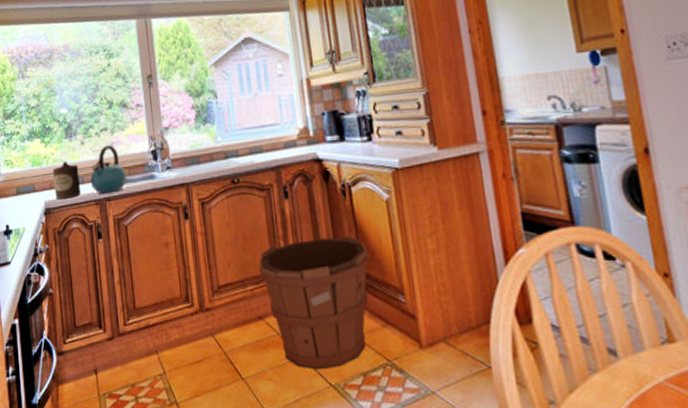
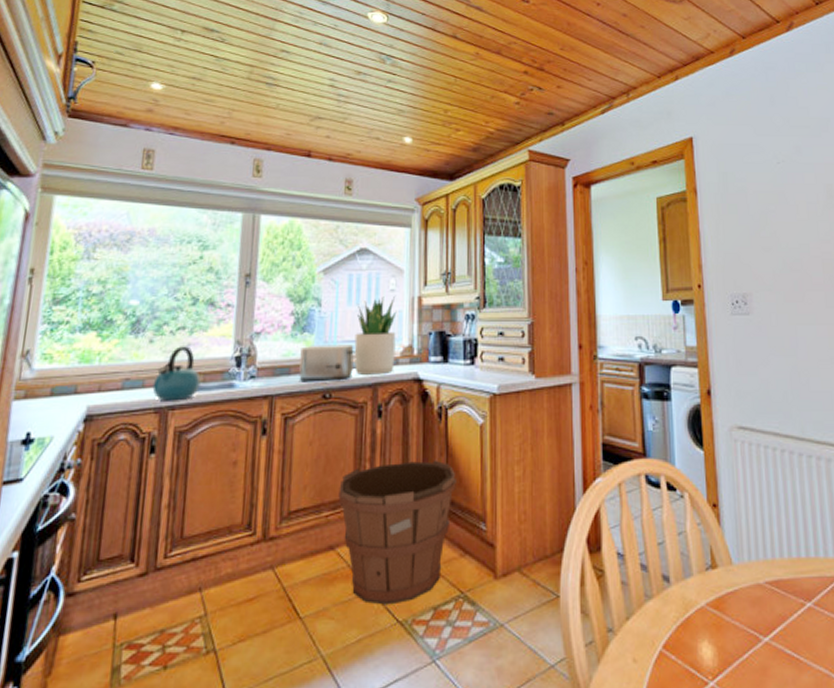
canister: present [52,162,81,199] -> none [103,361,141,404]
toaster: none [205,131,256,170] -> present [299,345,355,382]
planter: none [250,79,294,159] -> present [354,295,397,375]

